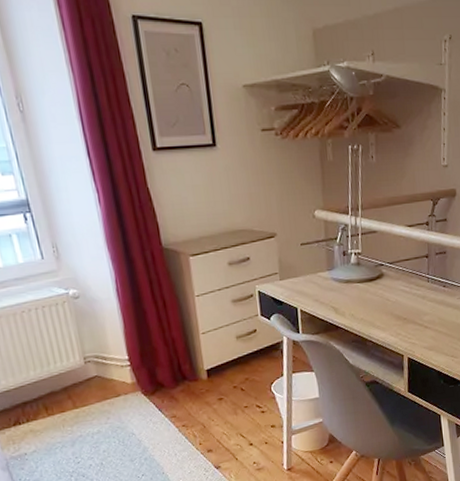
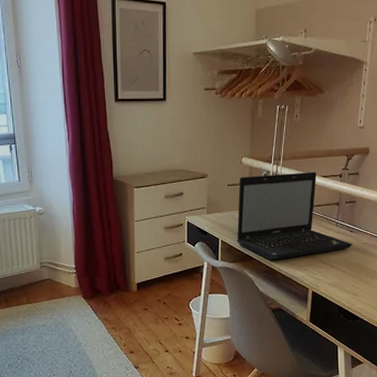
laptop: none [313,221,447,328] -> present [236,172,352,261]

